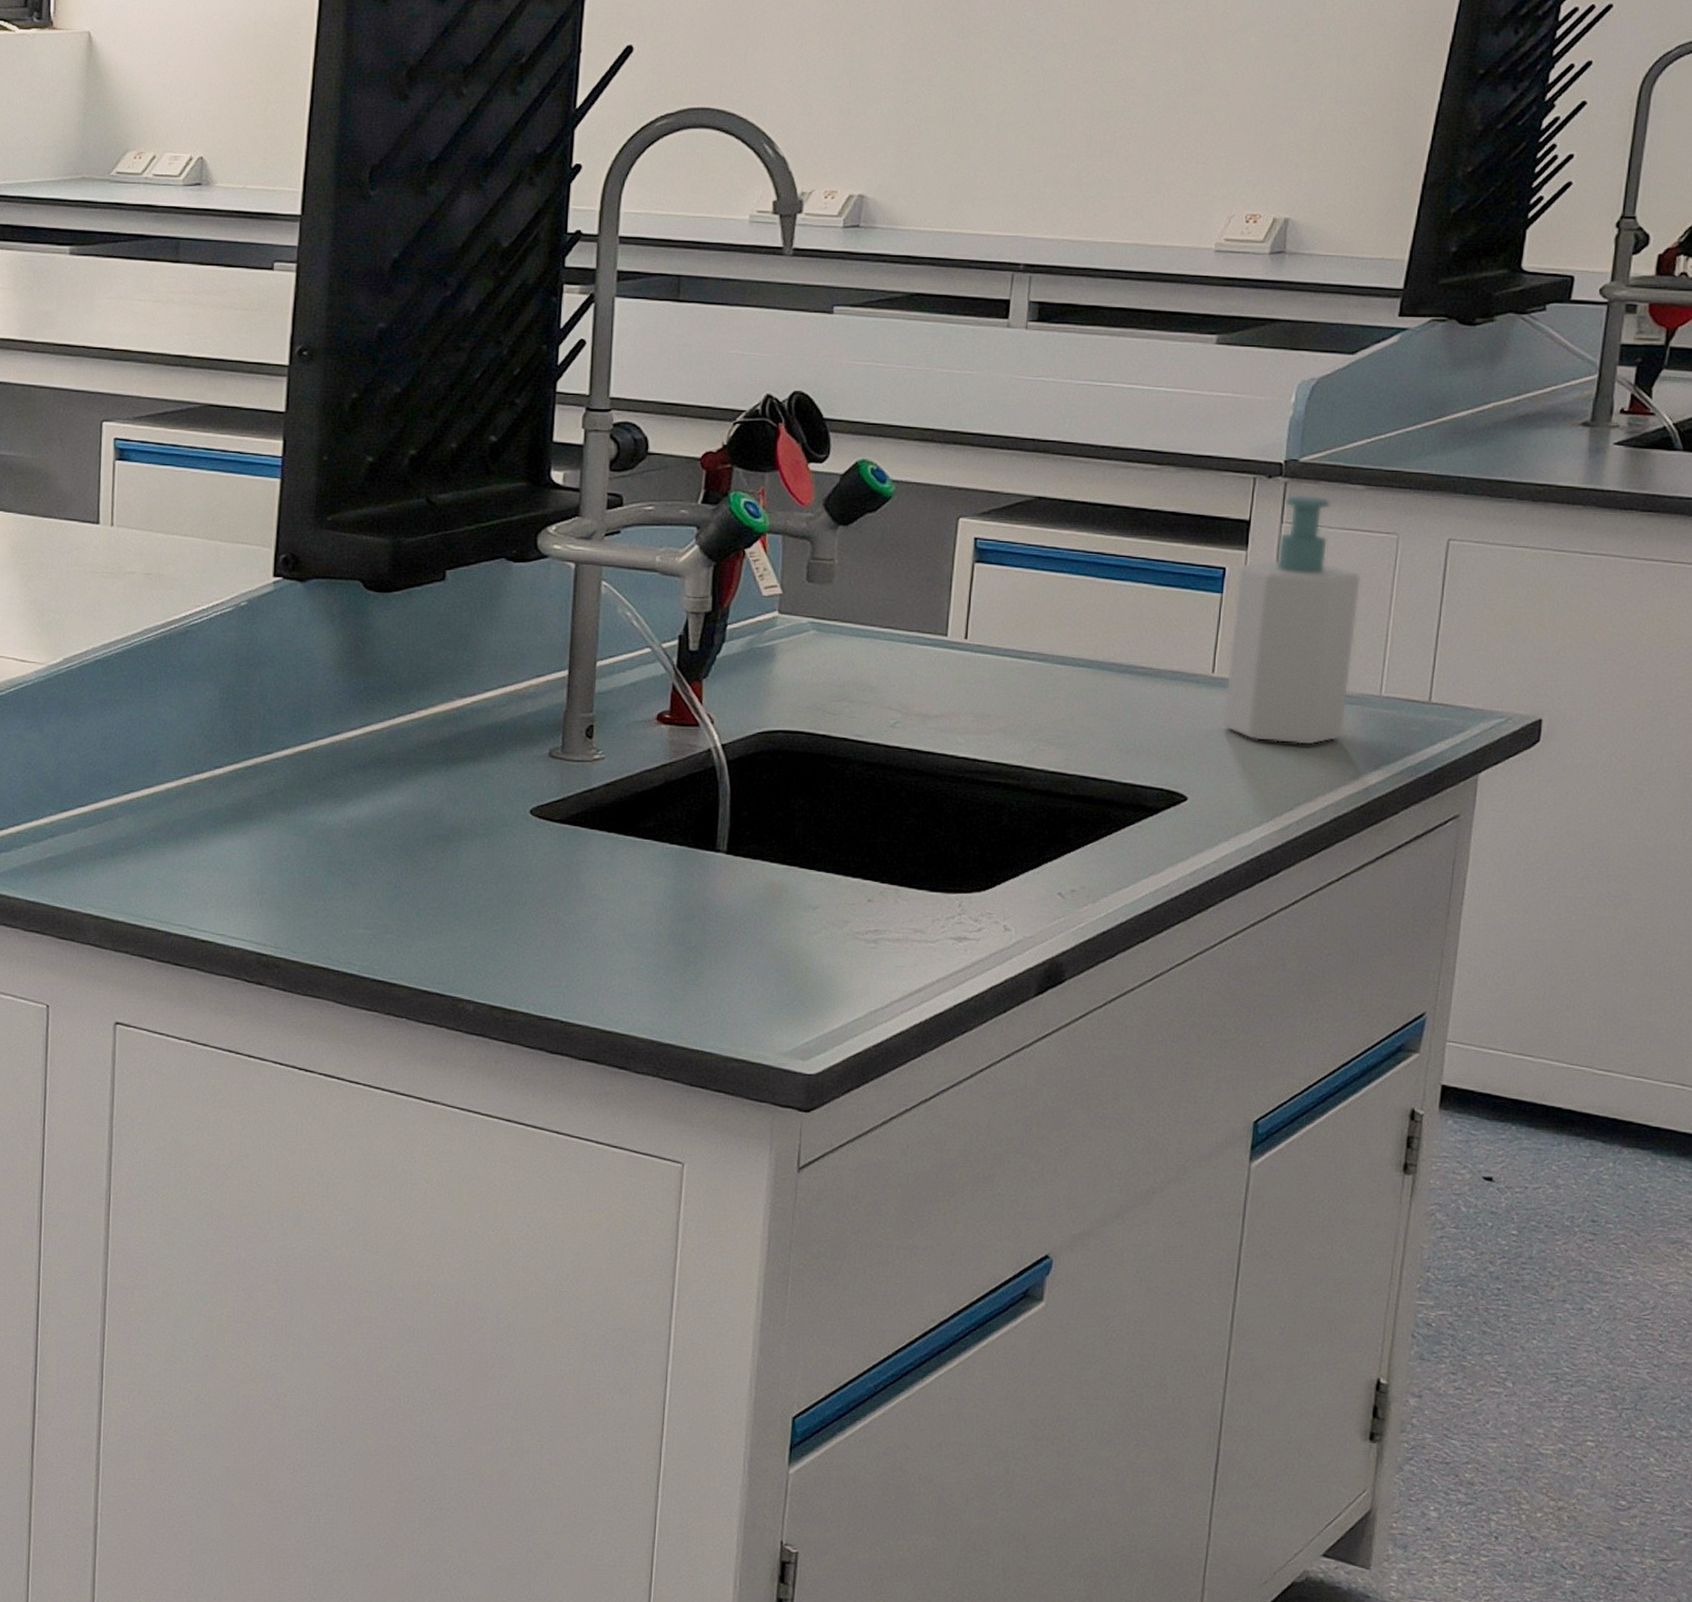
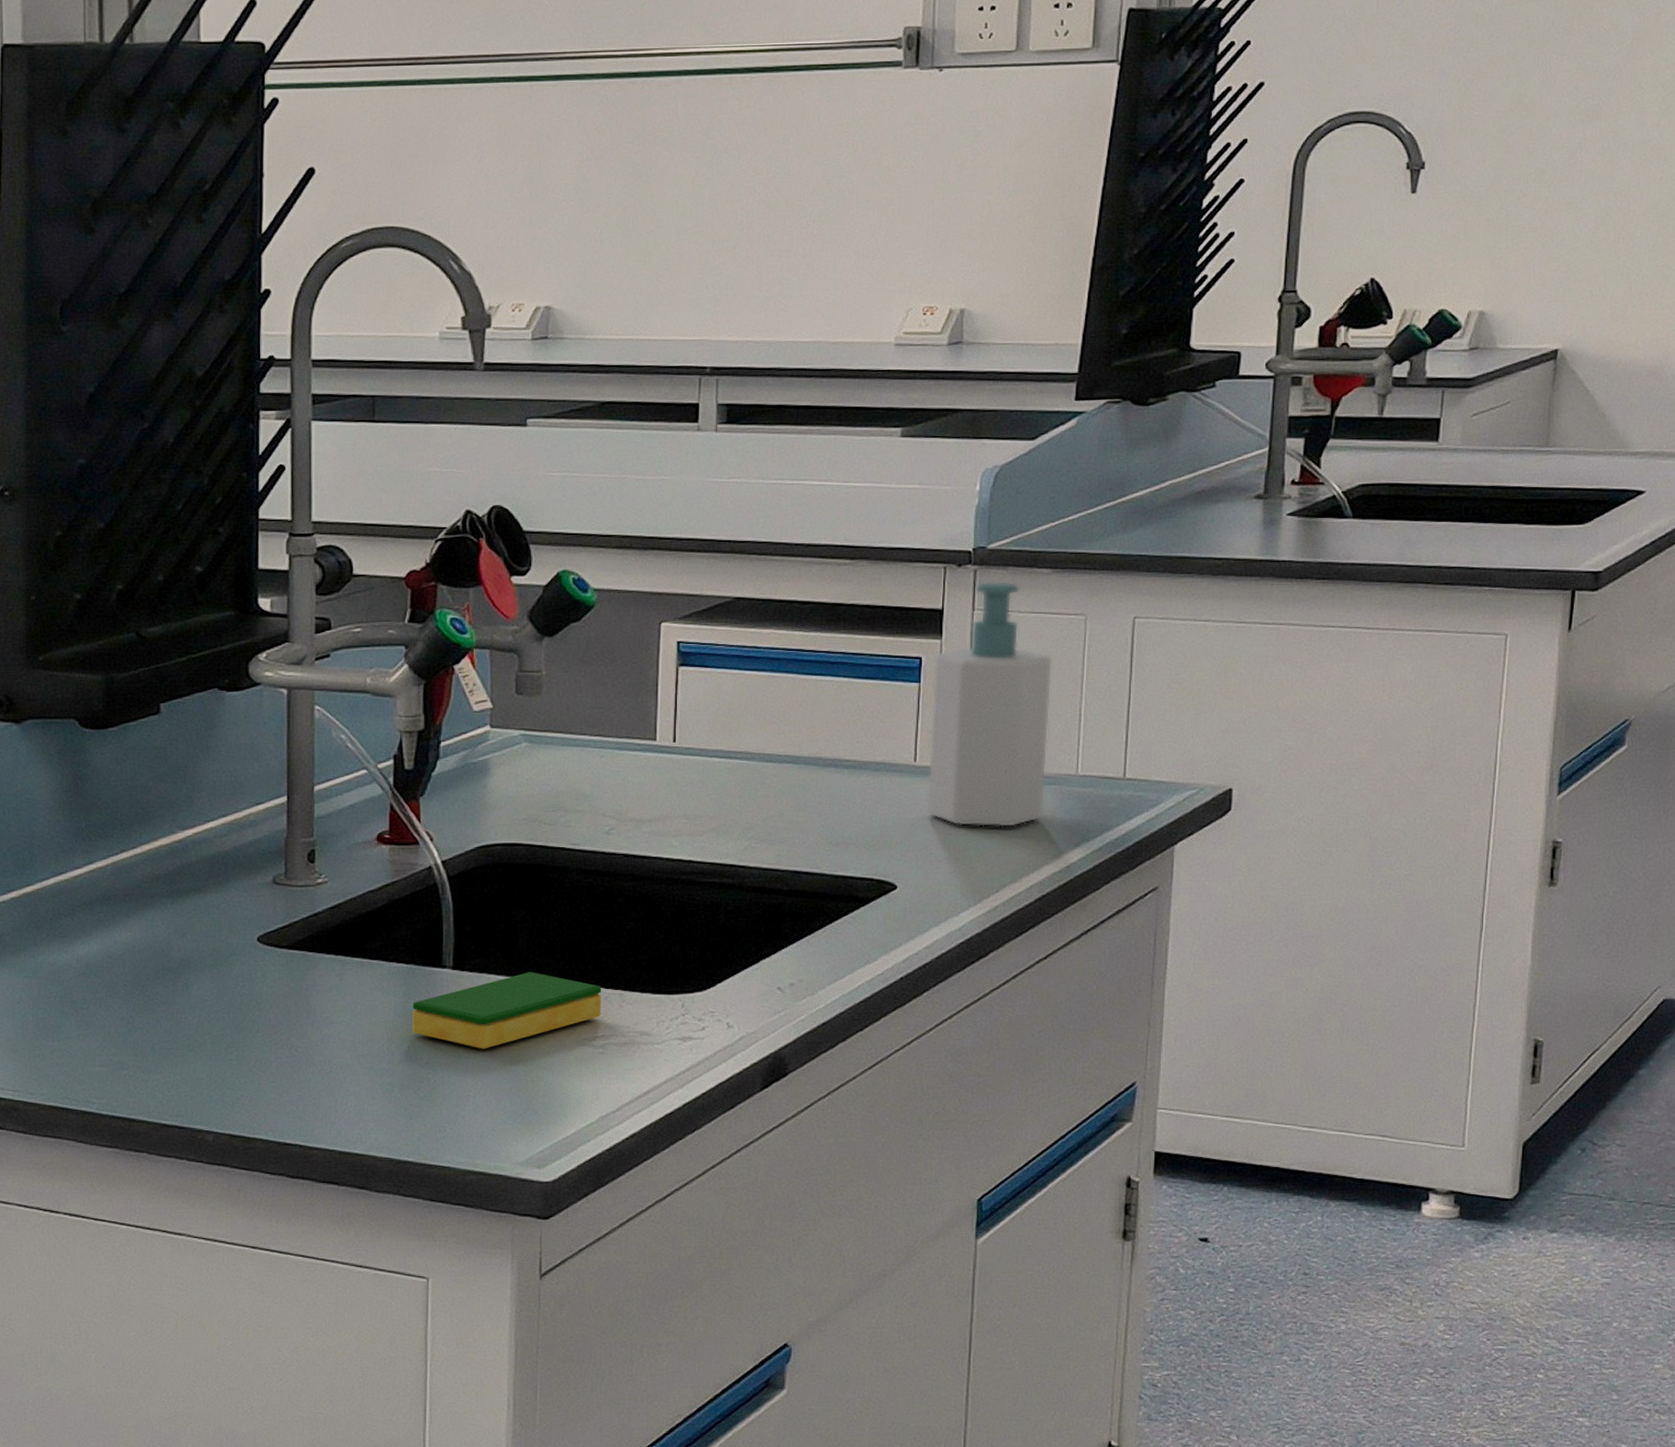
dish sponge: none [682,861,878,937] -> present [412,972,602,1049]

